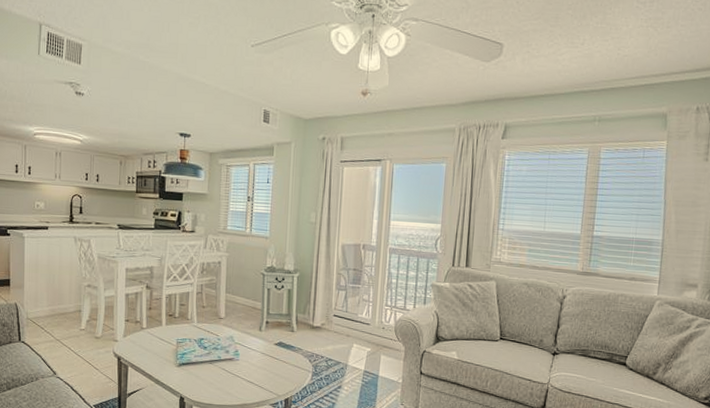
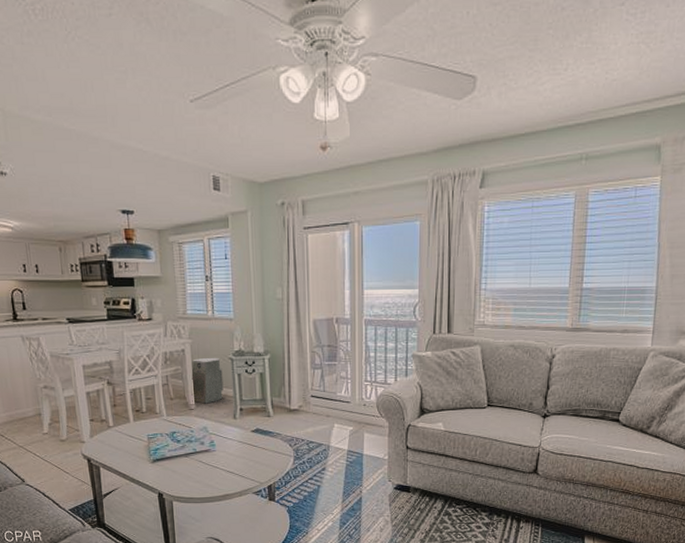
air purifier: none [222,270,254,314] -> present [191,357,224,404]

